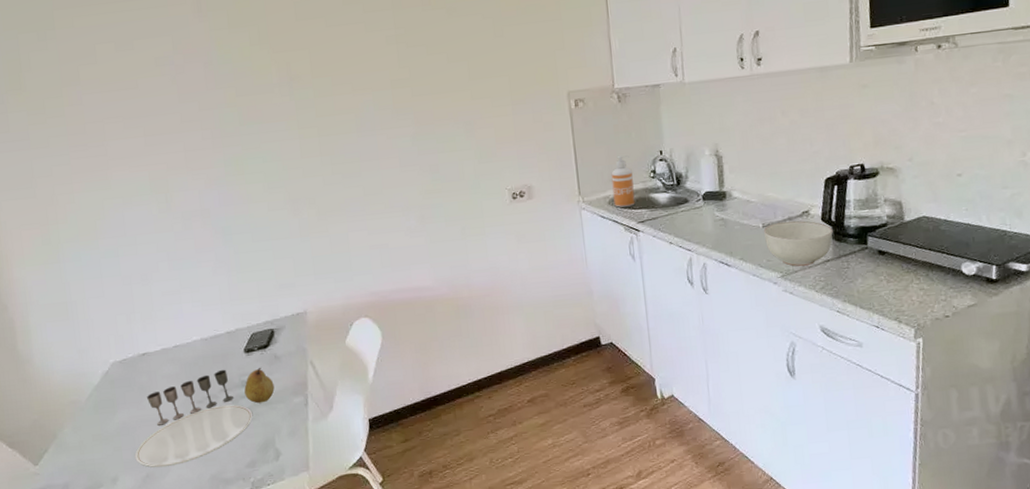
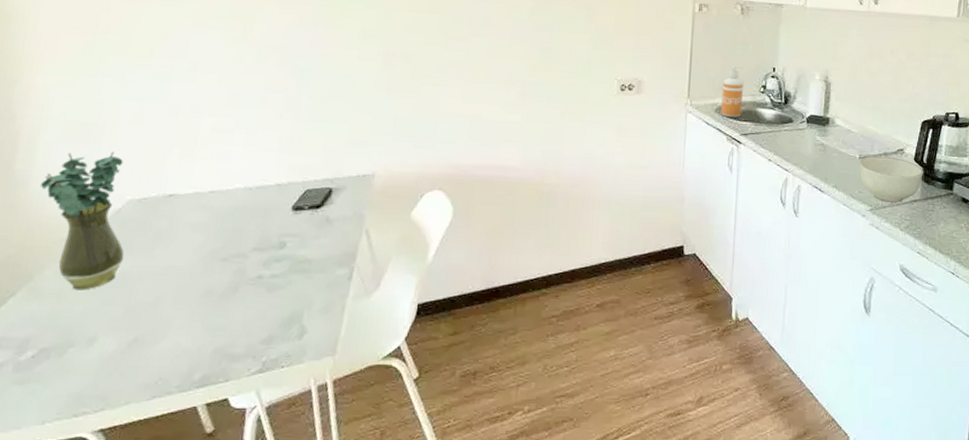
vase: none [42,323,122,442] -> present [41,151,125,291]
plate: present [134,404,253,468] -> none [125,267,285,332]
wine glass: present [147,369,233,426] -> none [160,225,266,281]
fruit: present [244,367,275,404] -> none [280,228,318,270]

